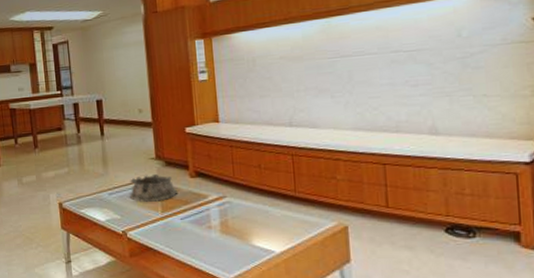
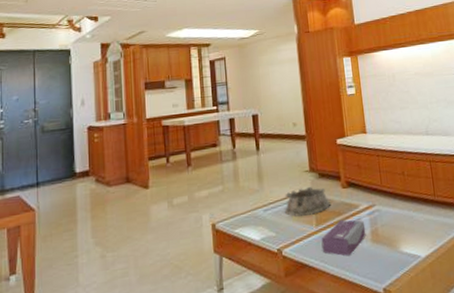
tissue box: none [166,209,215,244] -> present [321,220,366,256]

